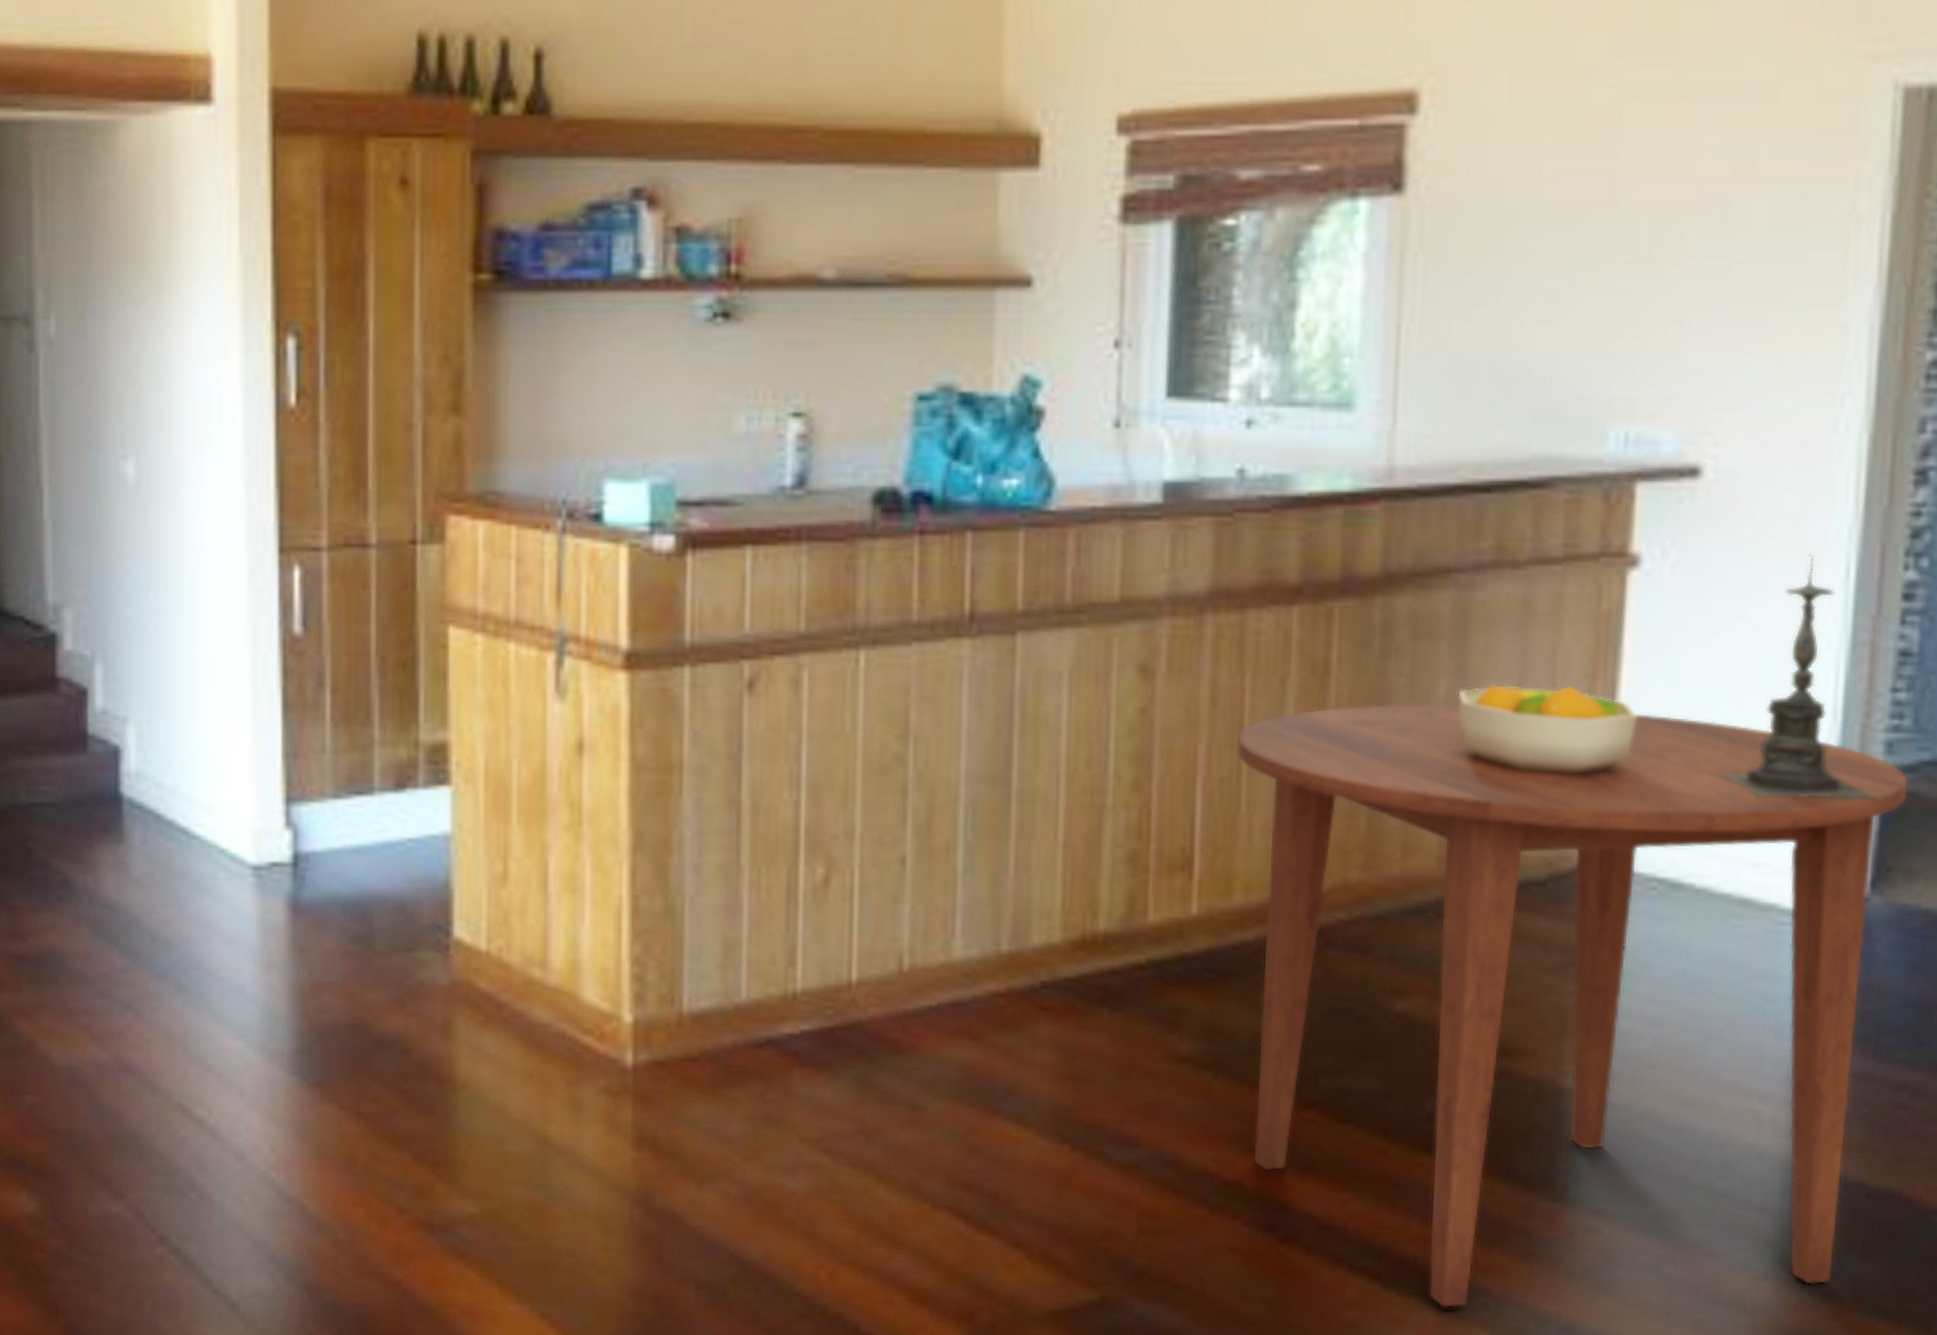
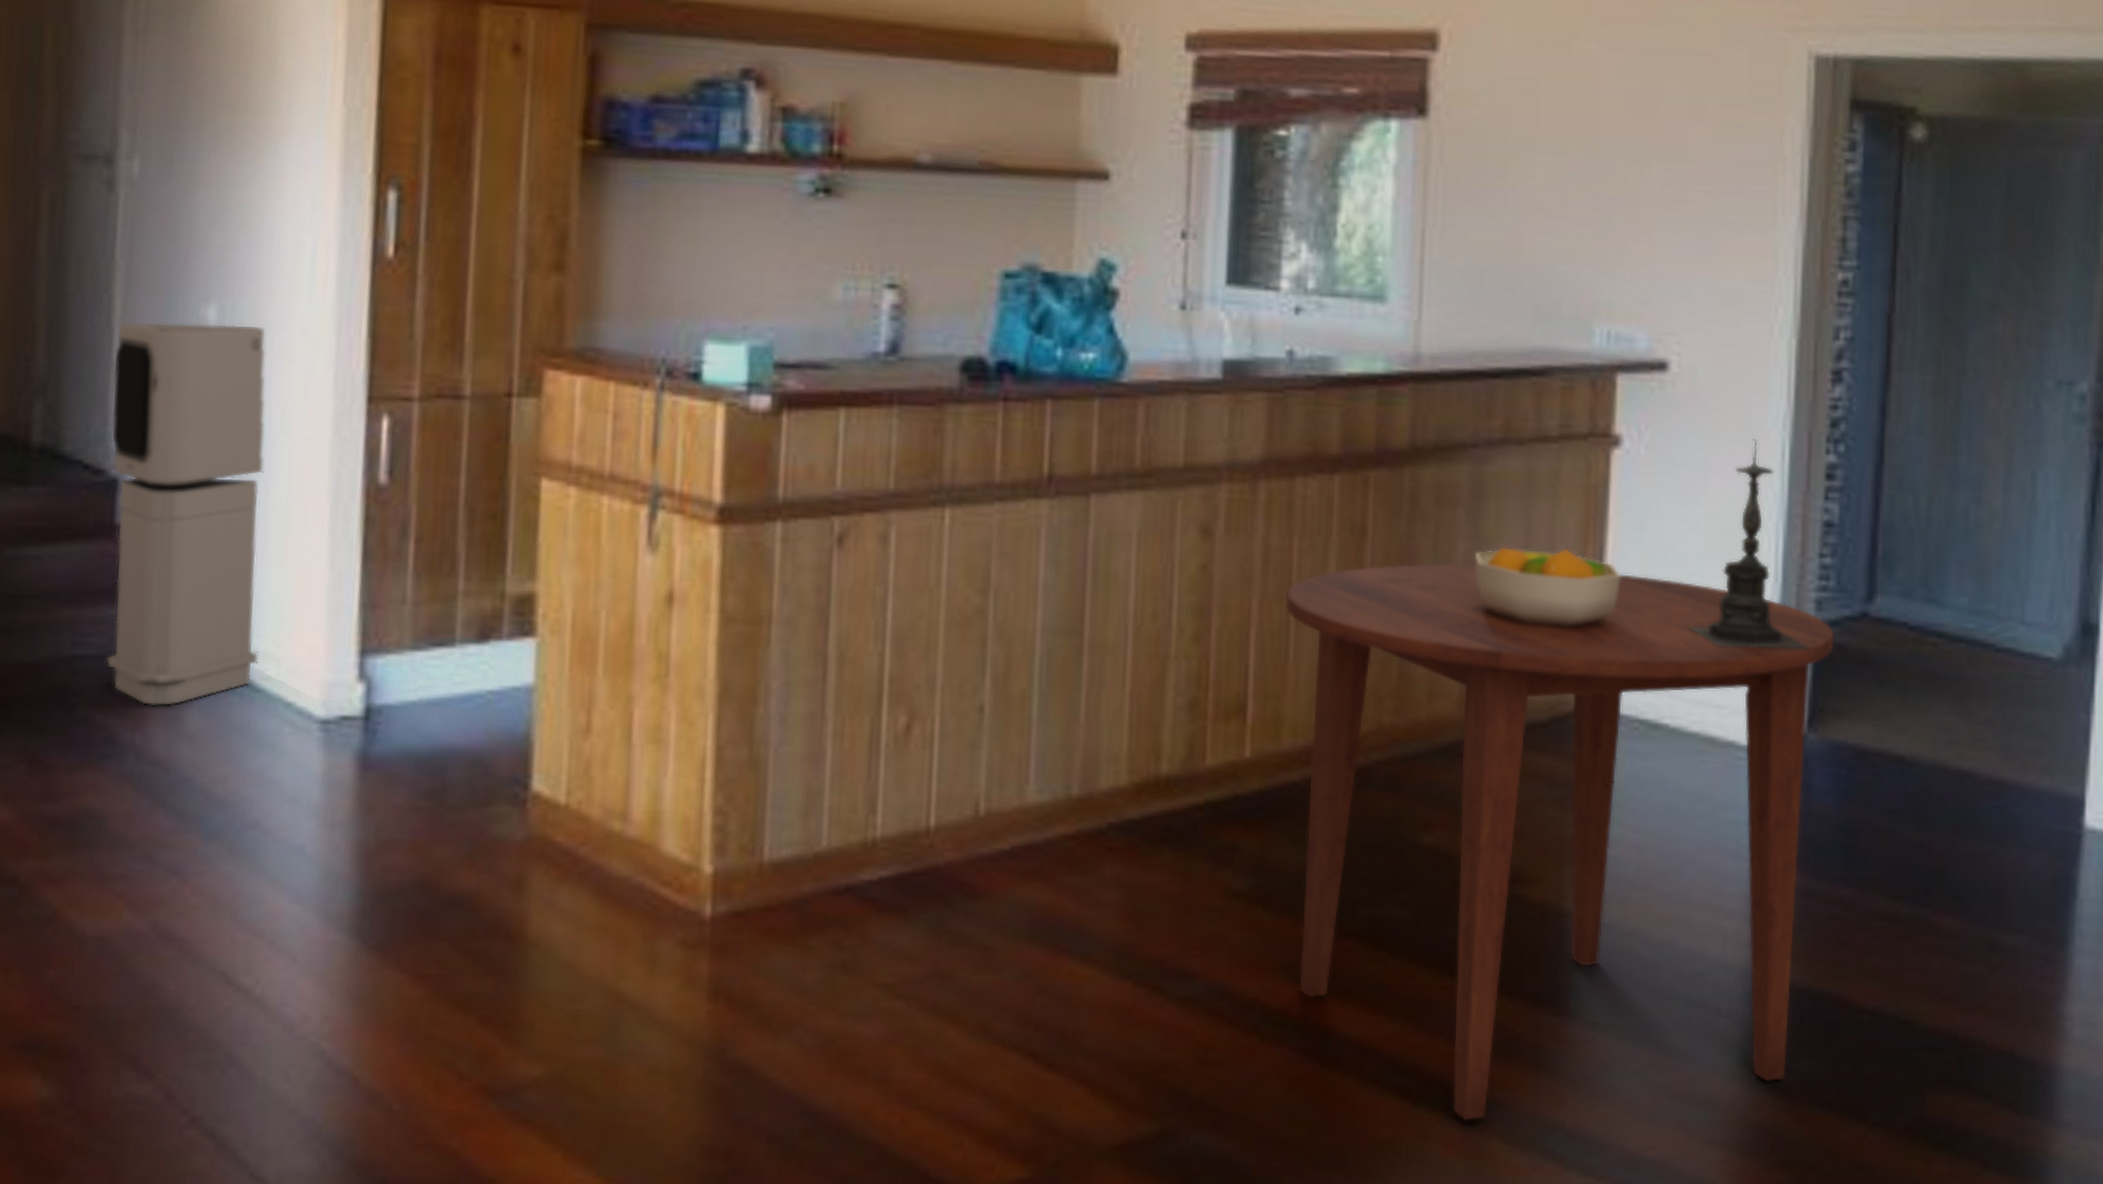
air purifier: none [45,480,193,851] -> present [106,322,265,706]

